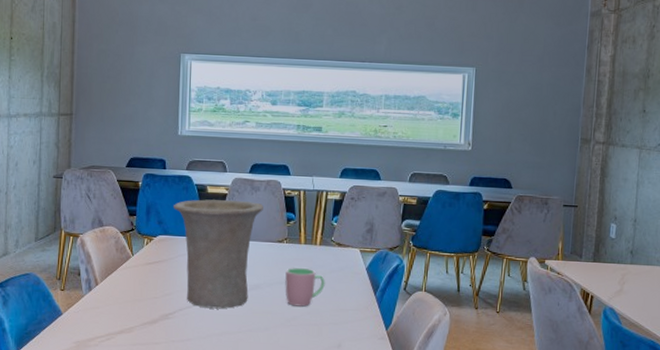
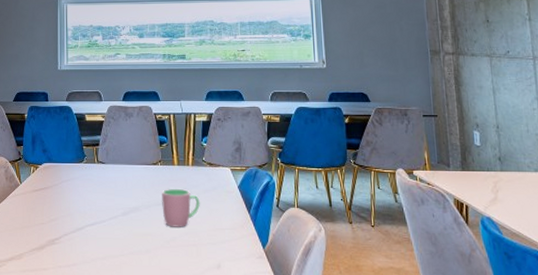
vase: present [173,199,263,309] -> none [55,127,137,233]

